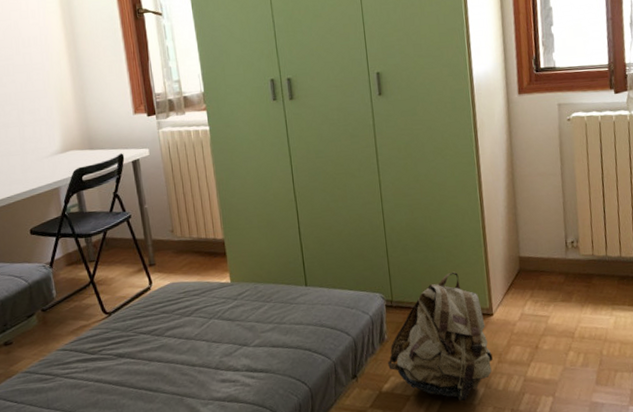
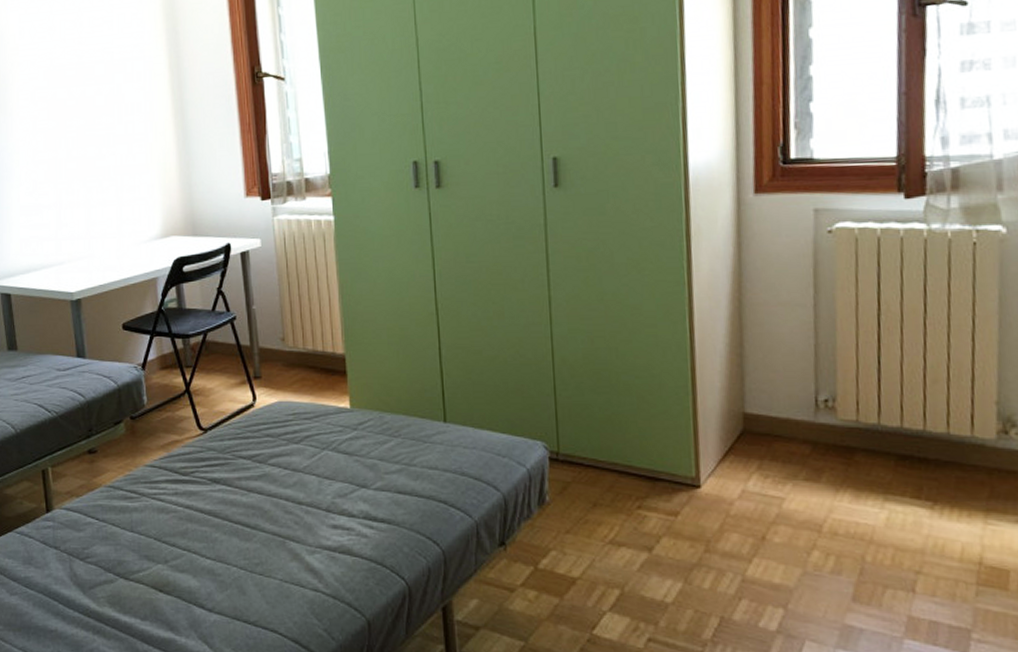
backpack: present [388,271,493,401] -> none [548,424,697,595]

